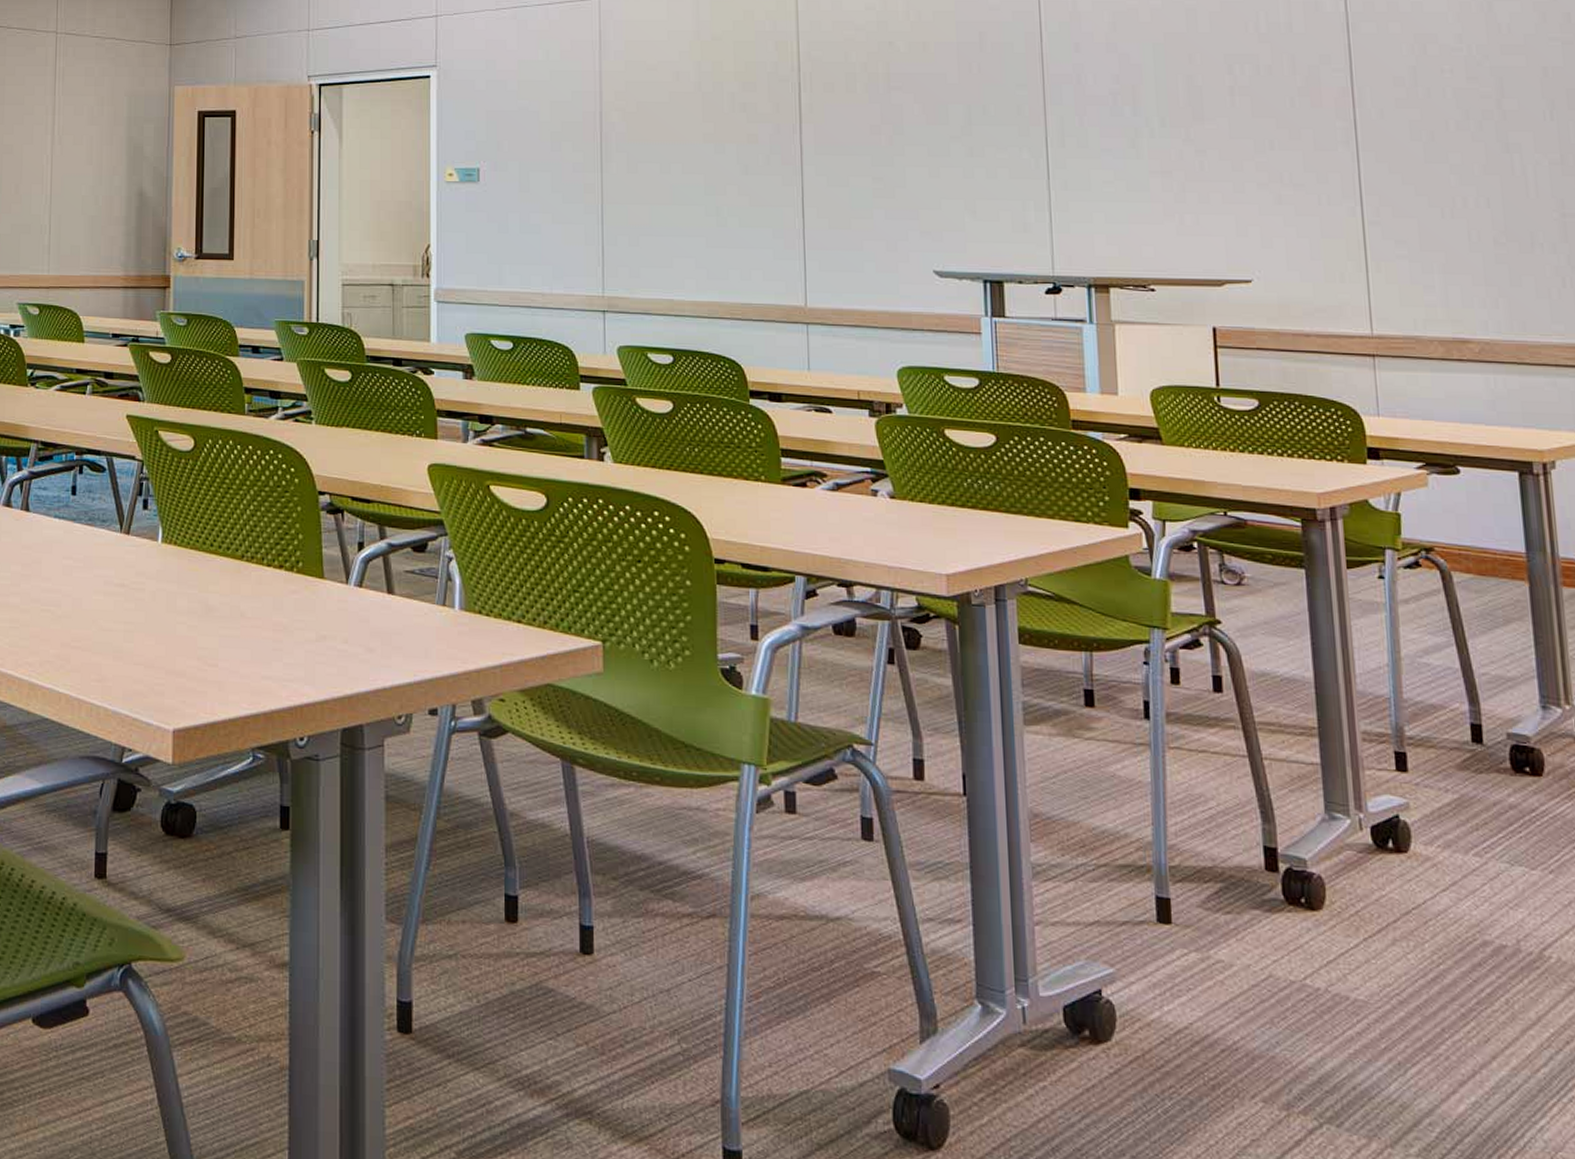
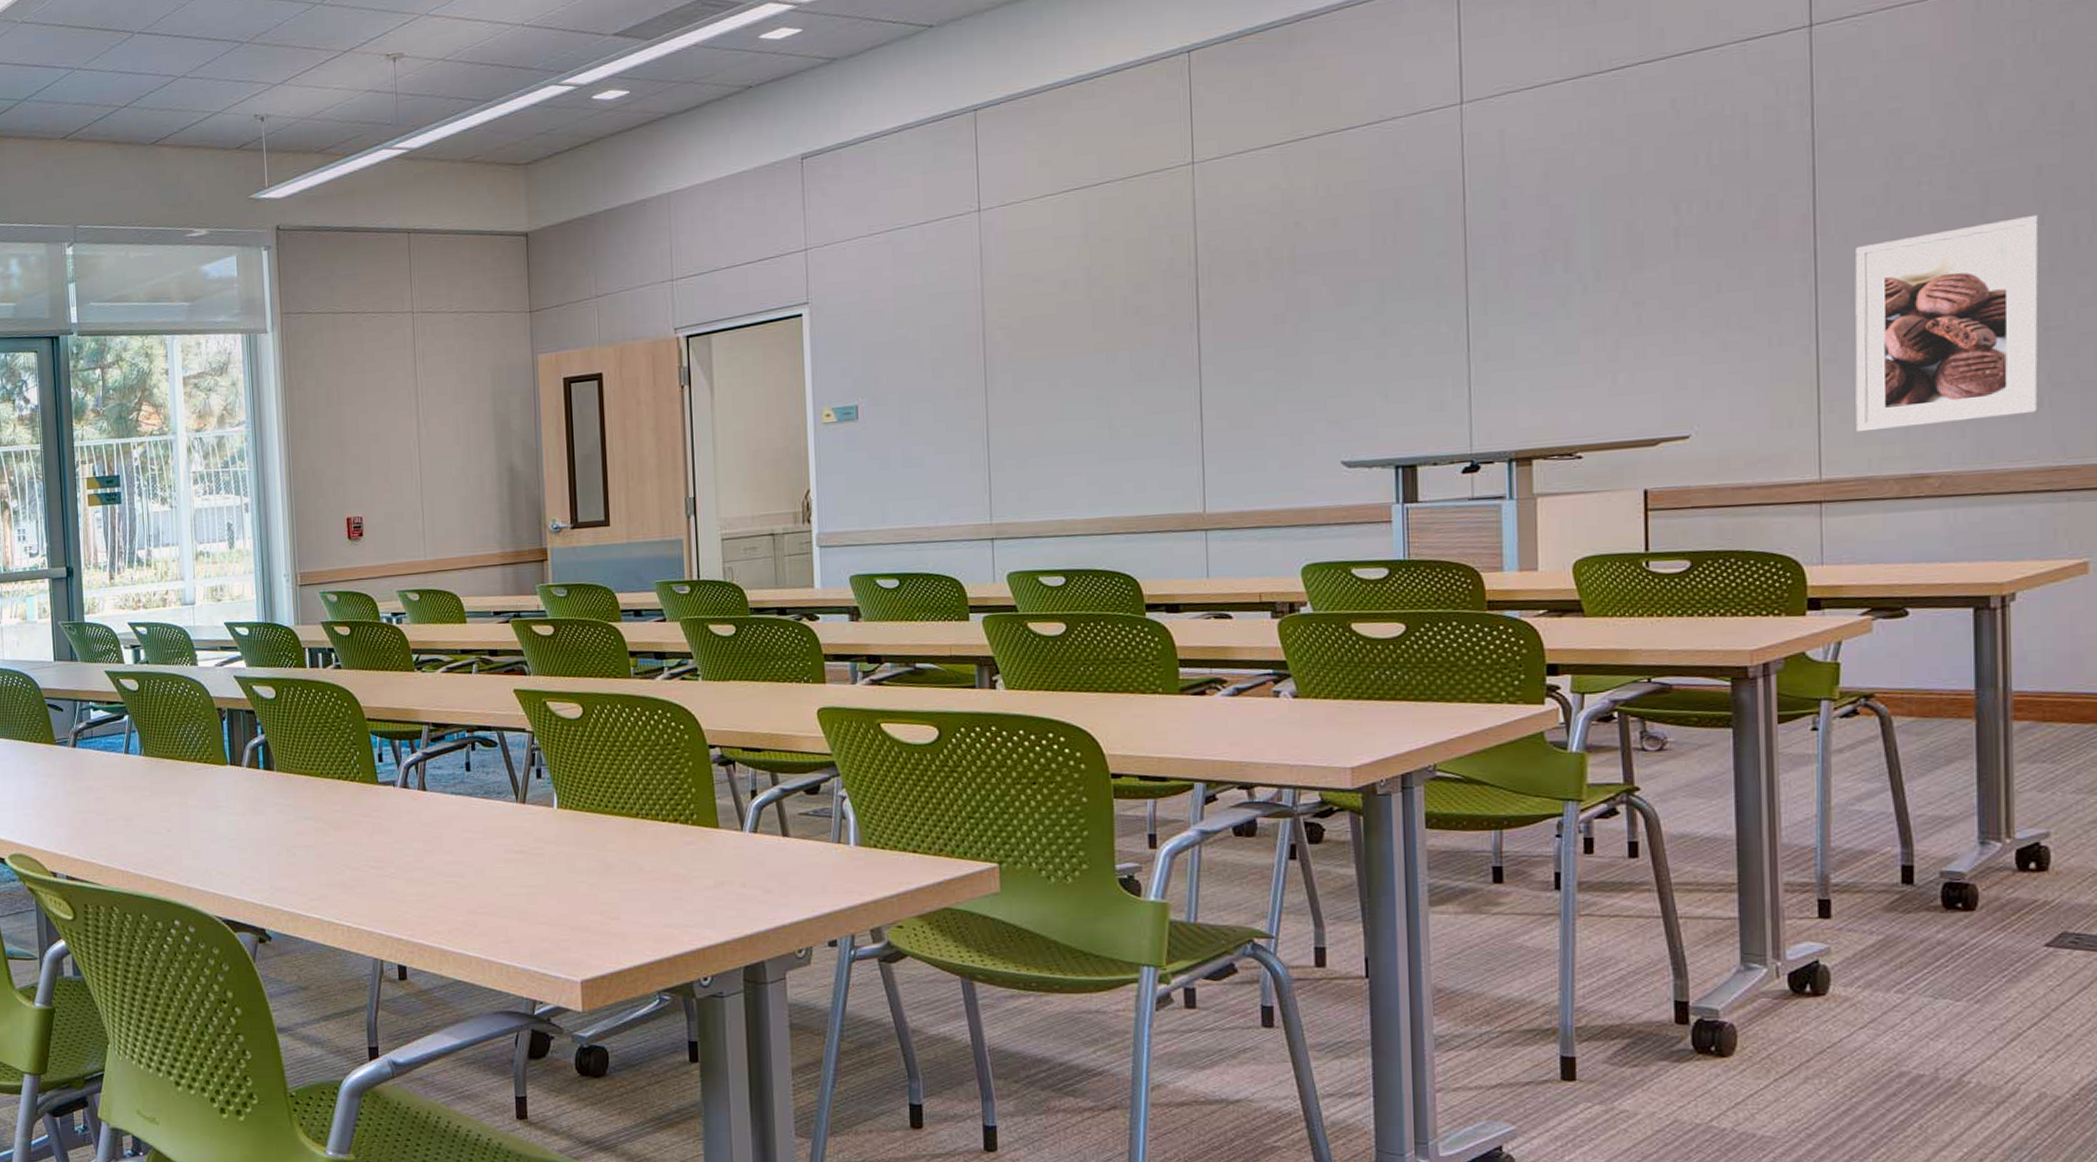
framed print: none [1390,110,1562,294] -> present [1855,214,2040,432]

